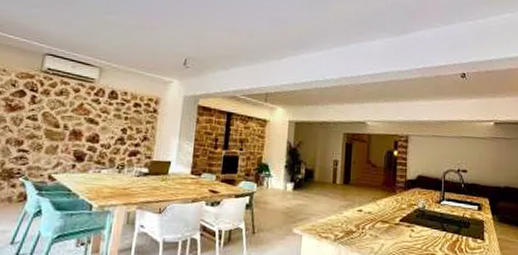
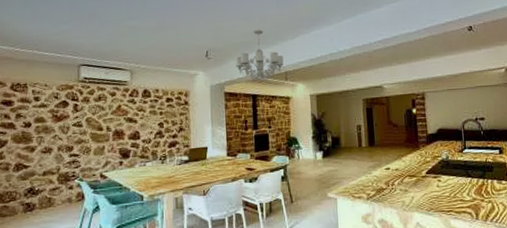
chandelier: none [214,44,266,99] -> present [235,29,284,81]

